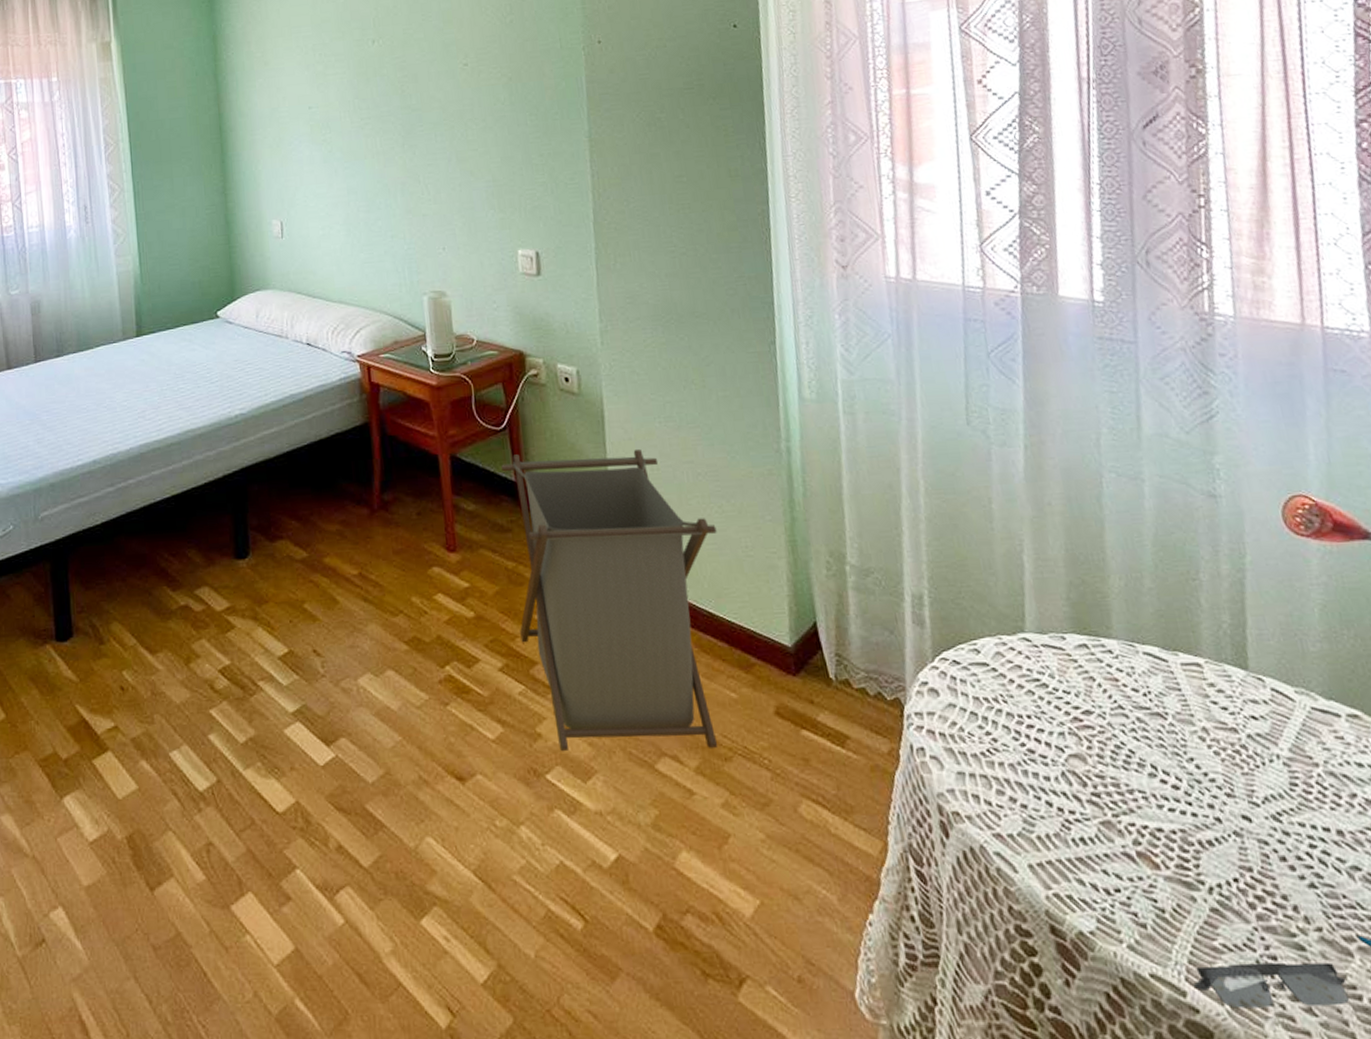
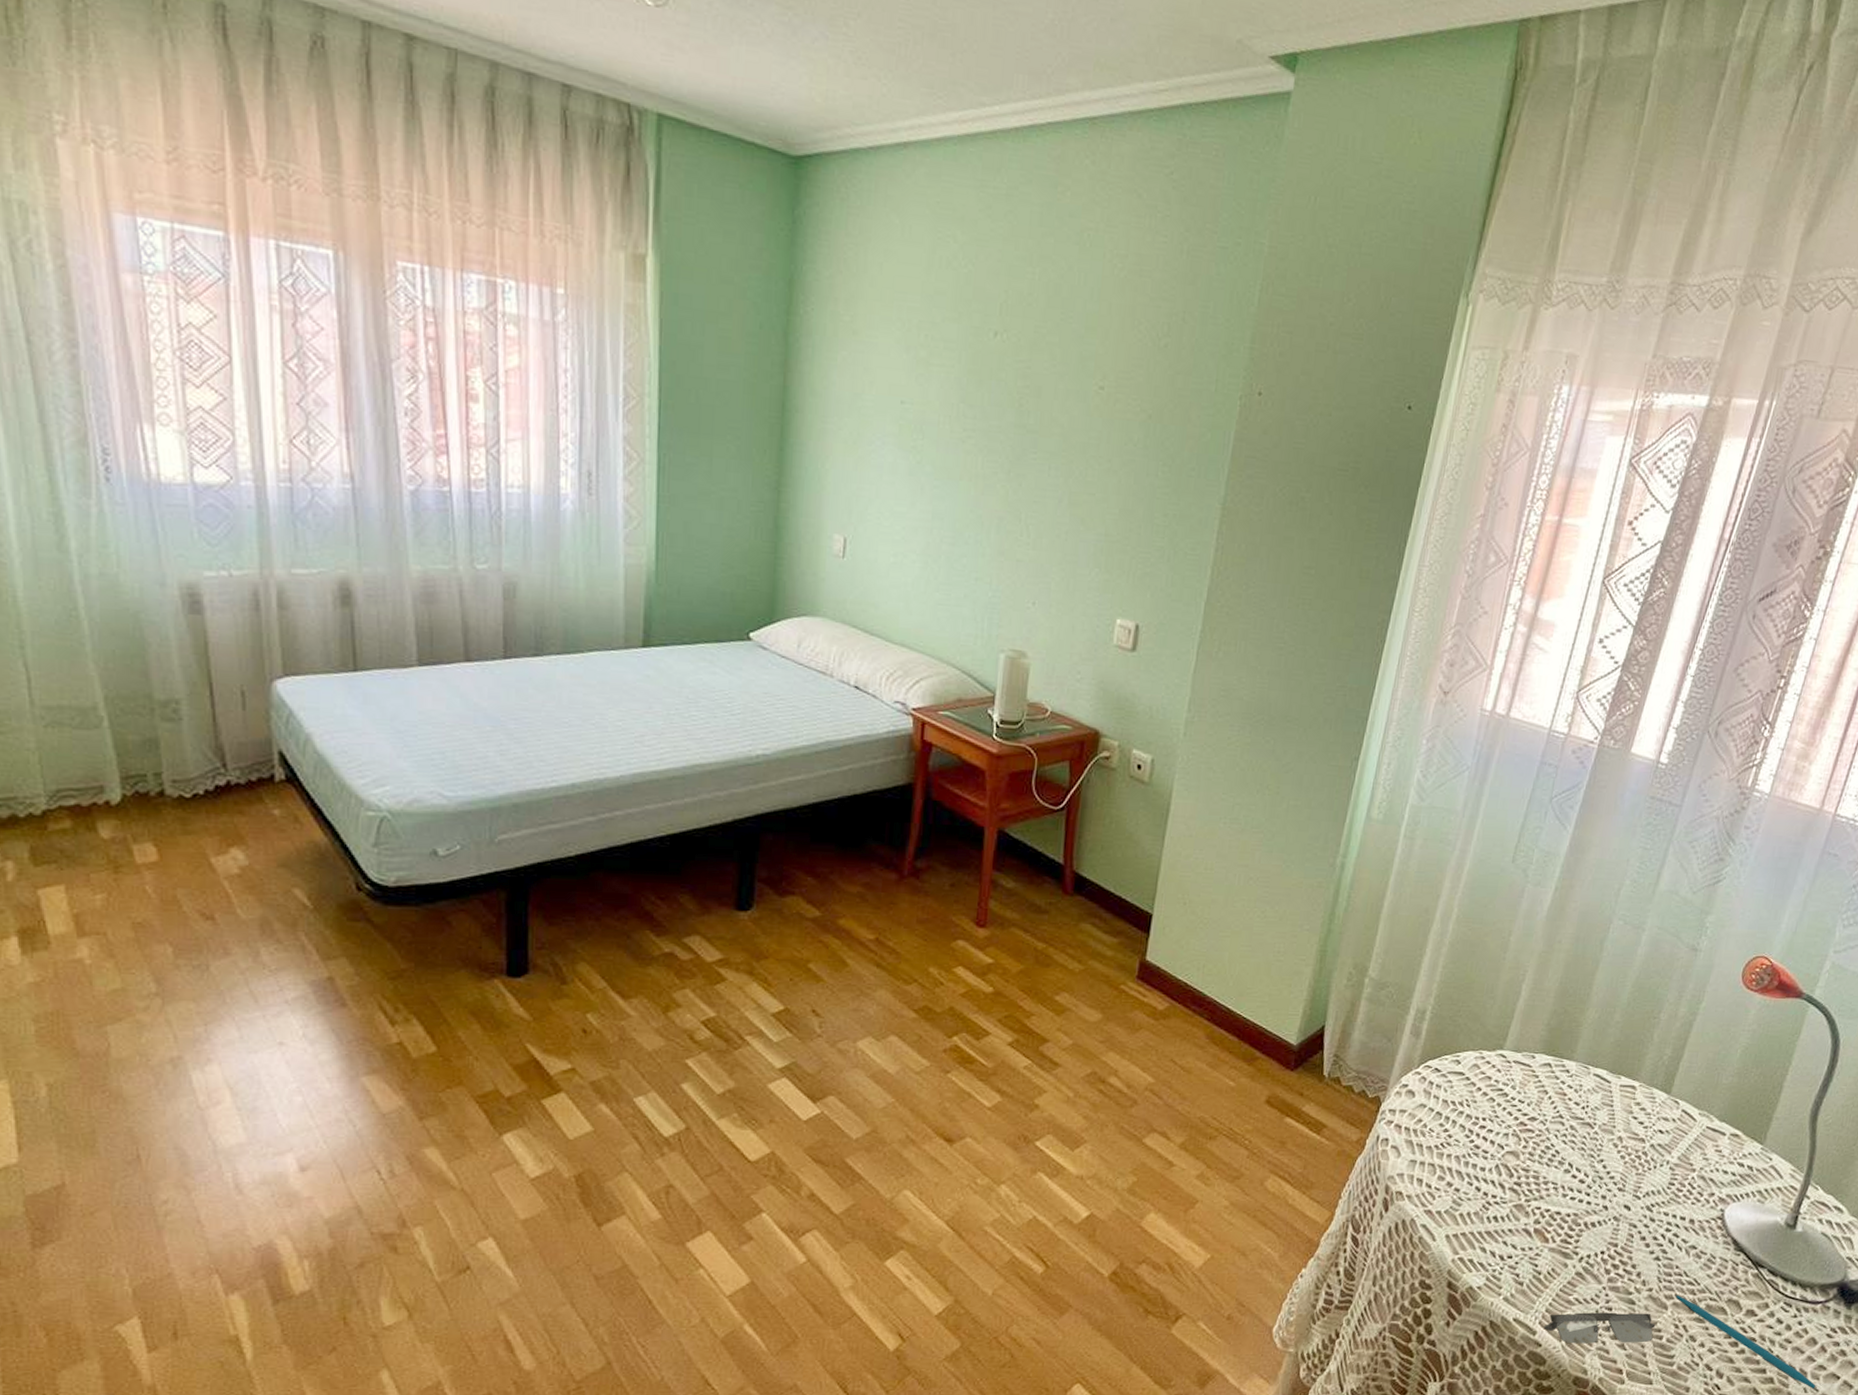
laundry basket: present [501,448,718,751] -> none [1036,837,1255,1128]

